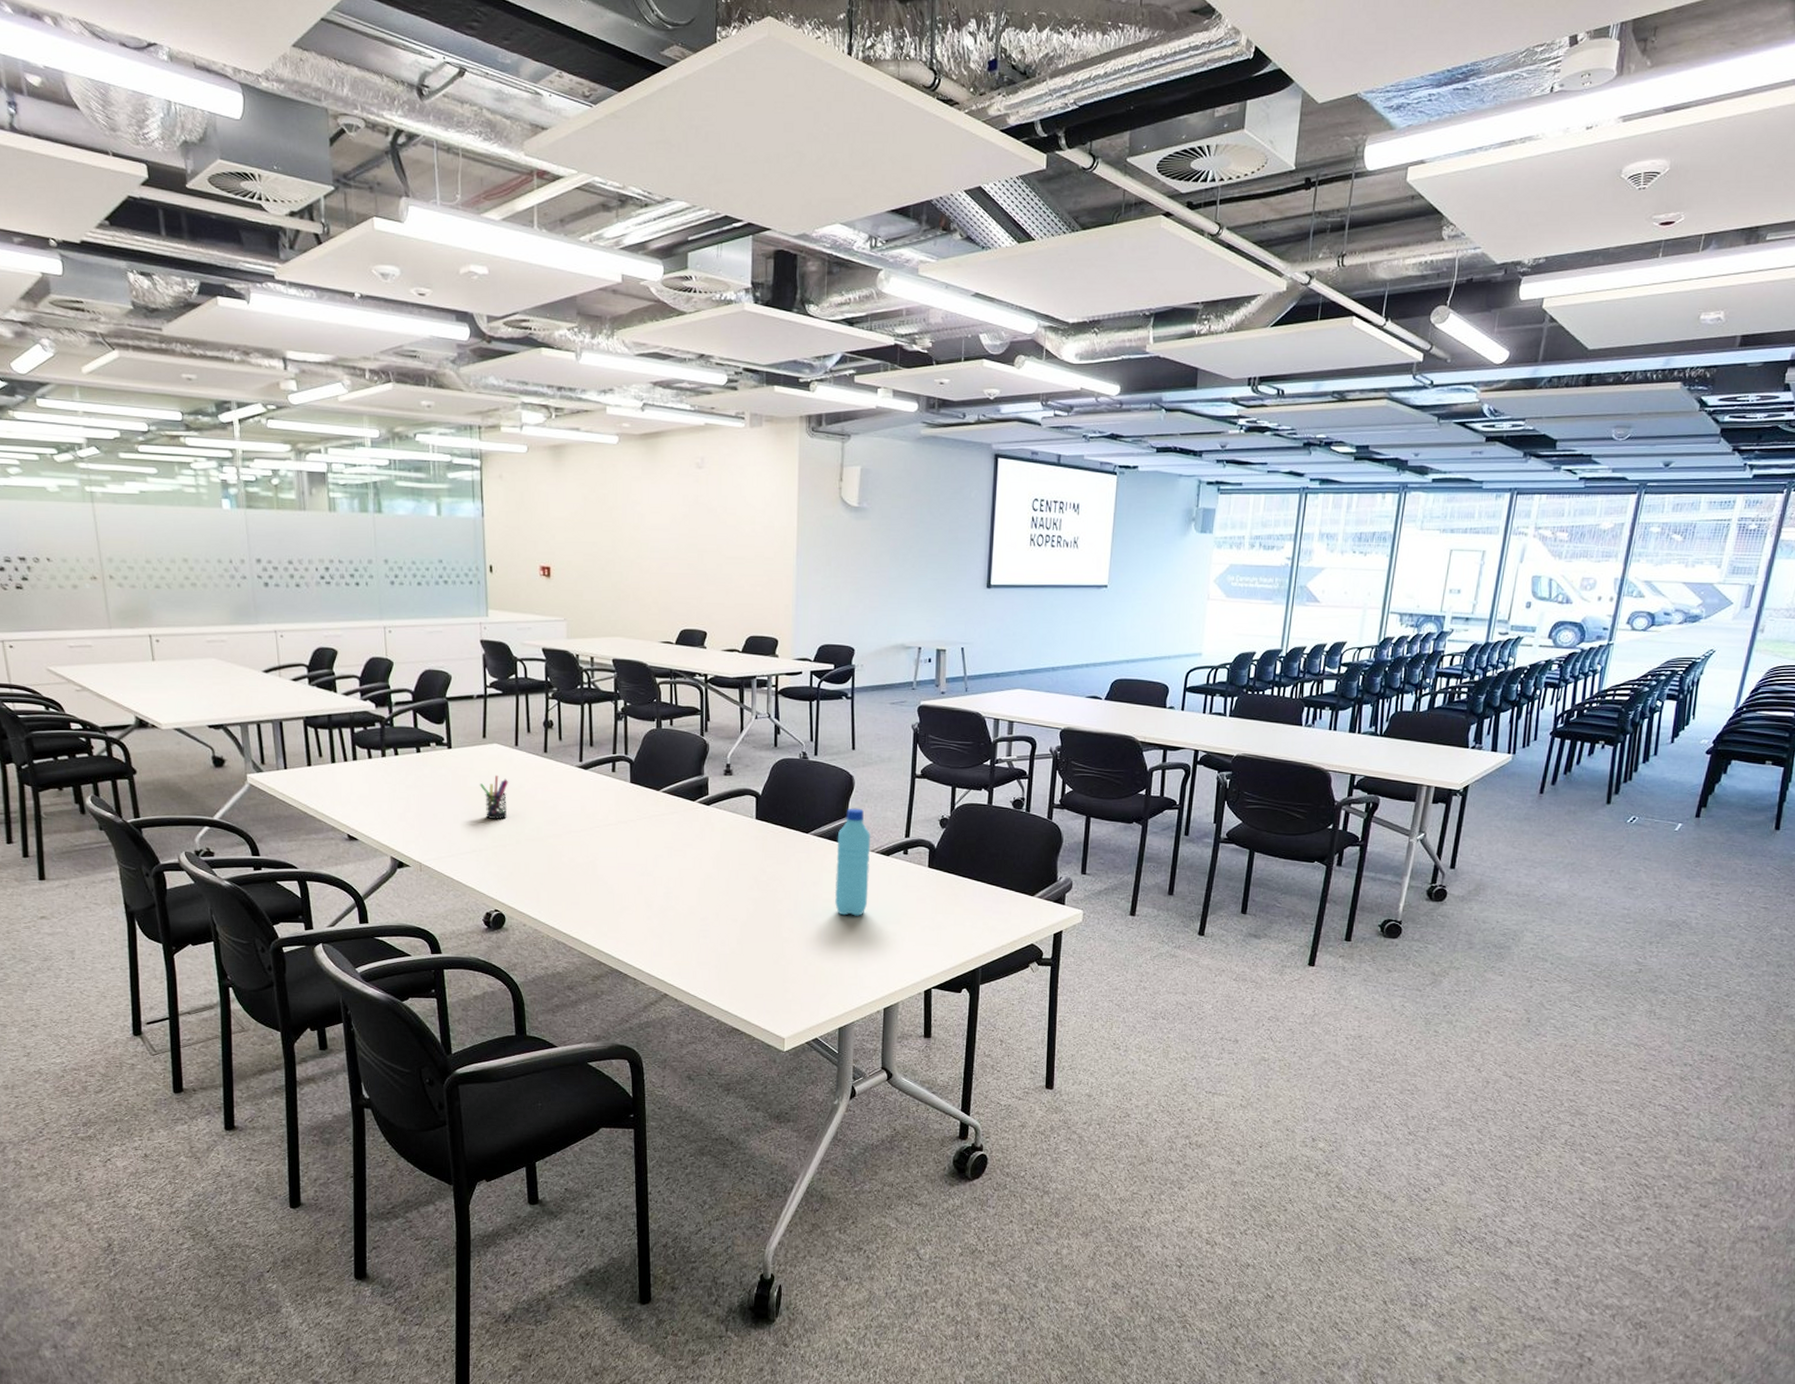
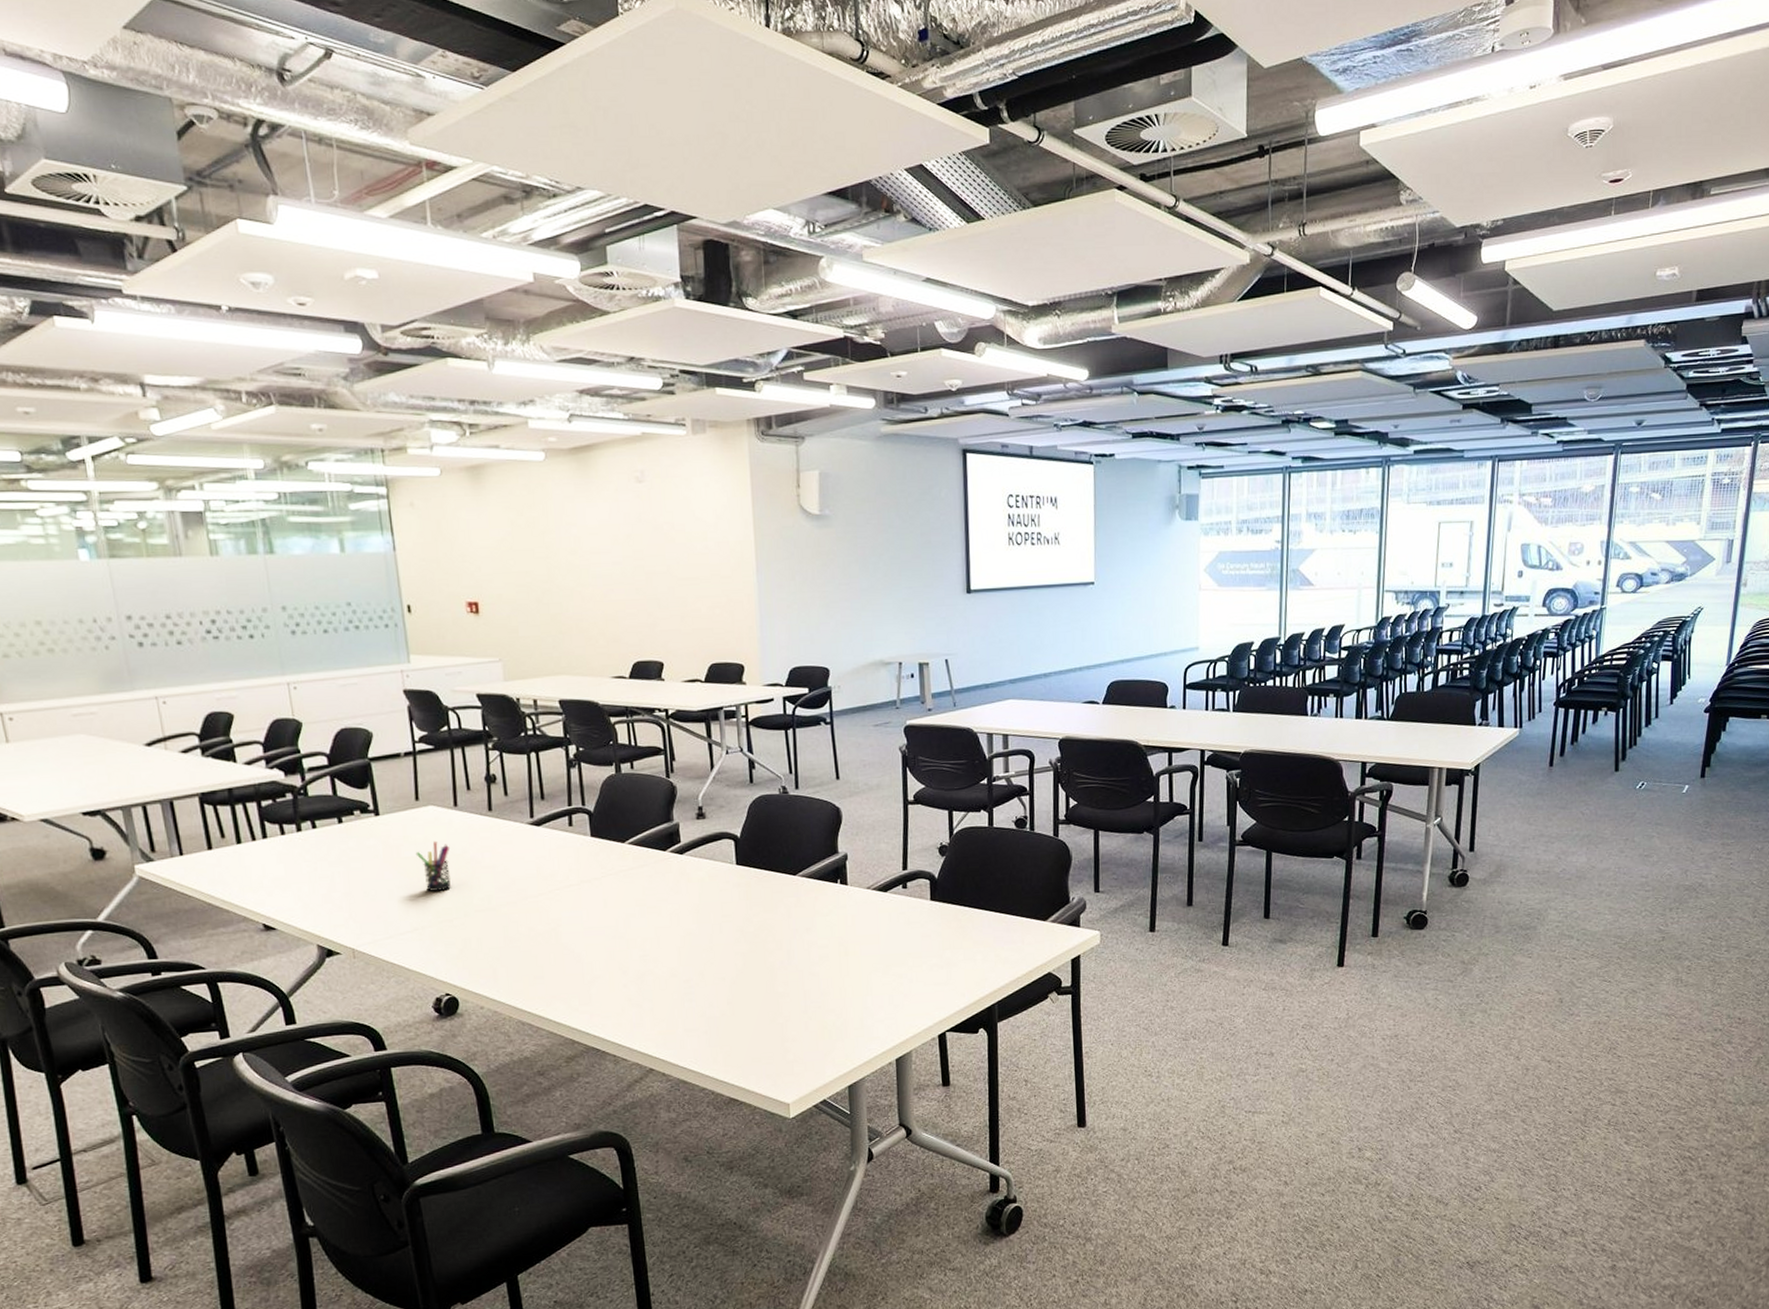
water bottle: present [834,808,870,916] -> none [828,842,868,962]

